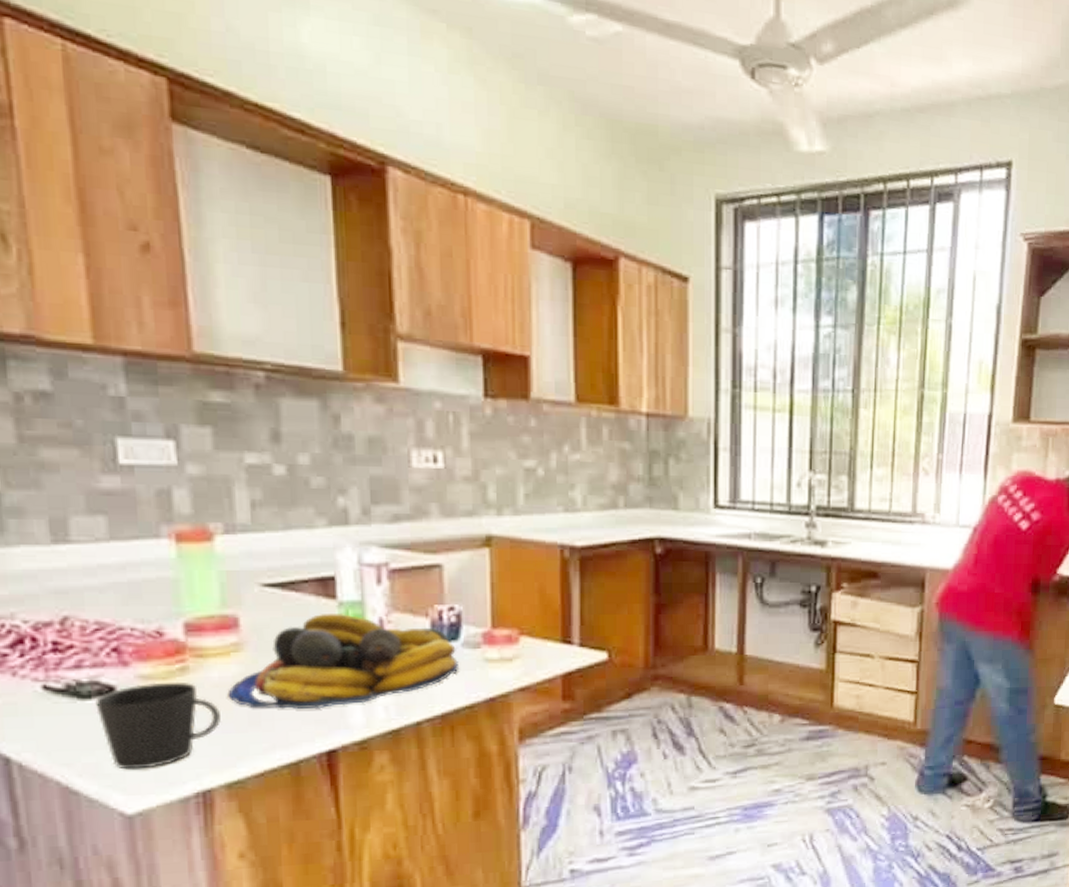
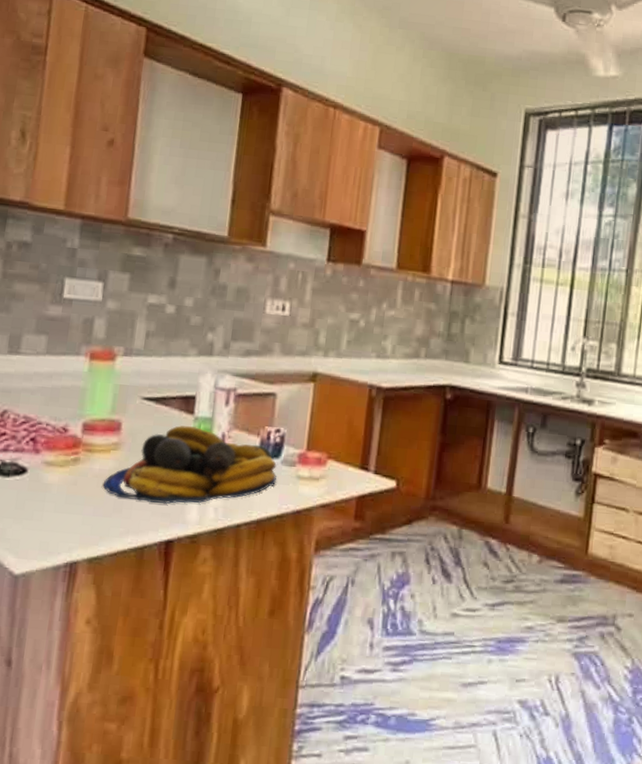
cup: present [95,681,221,770] -> none [10,468,95,538]

